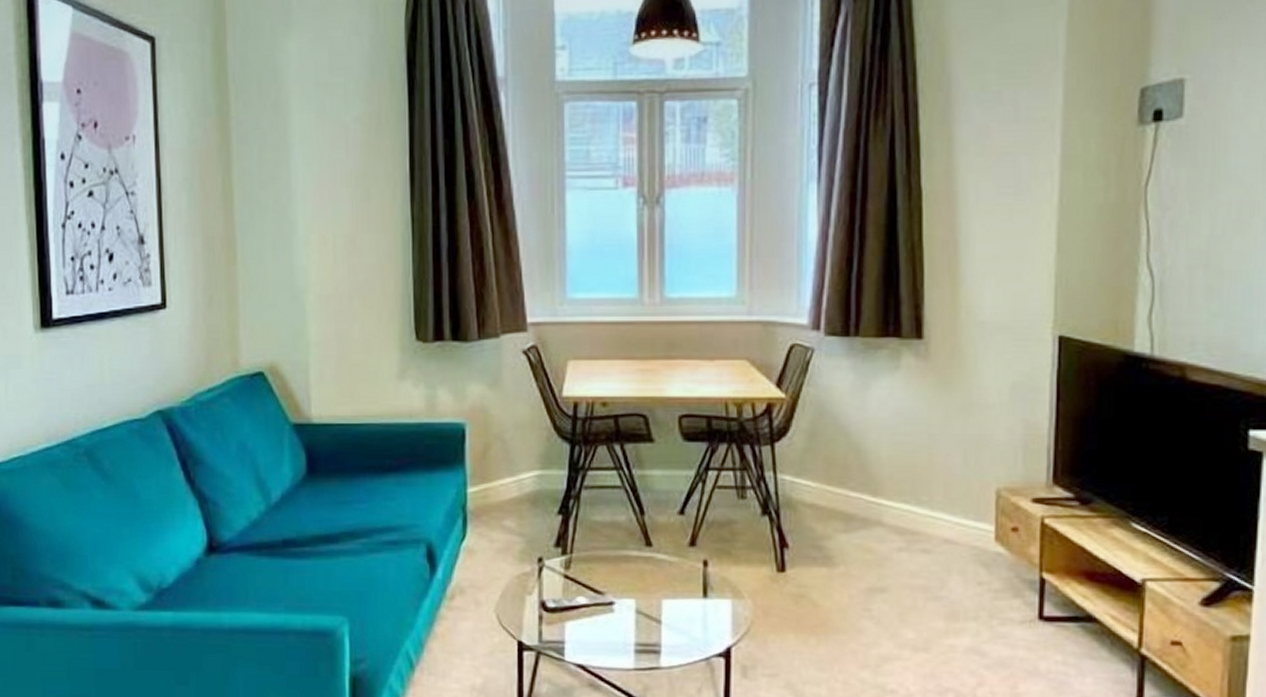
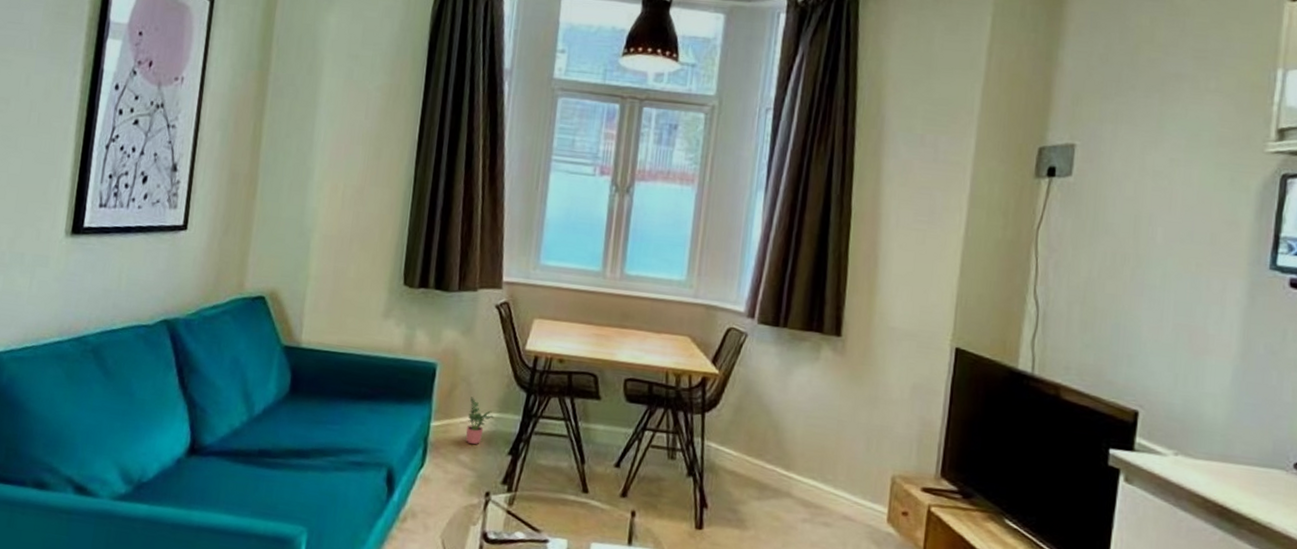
potted plant: none [507,456,536,508] -> present [466,397,494,445]

